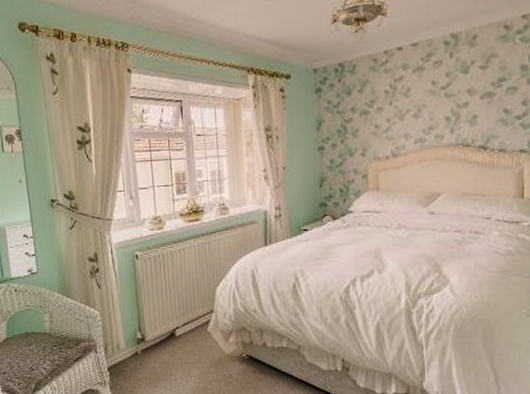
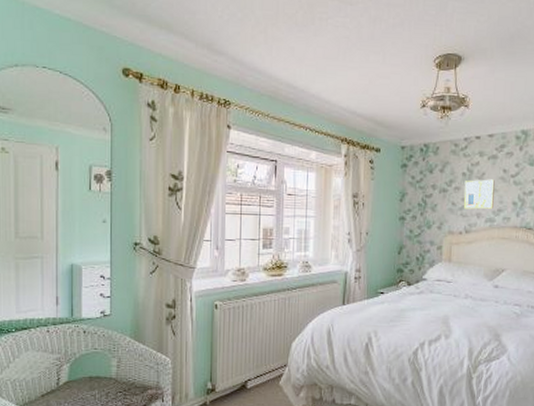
wall art: none [387,94,423,131] -> present [463,179,495,210]

